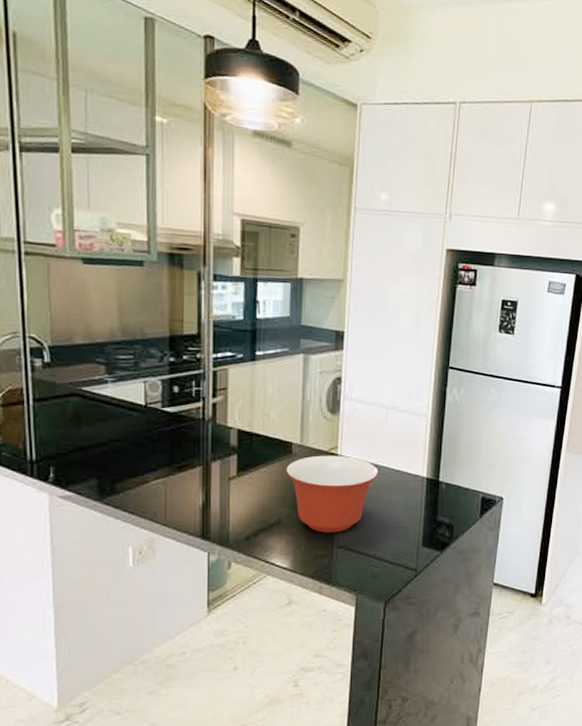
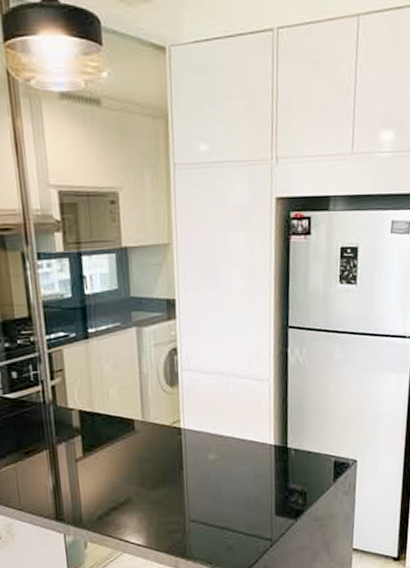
mixing bowl: present [286,455,379,533] -> none [131,428,224,508]

